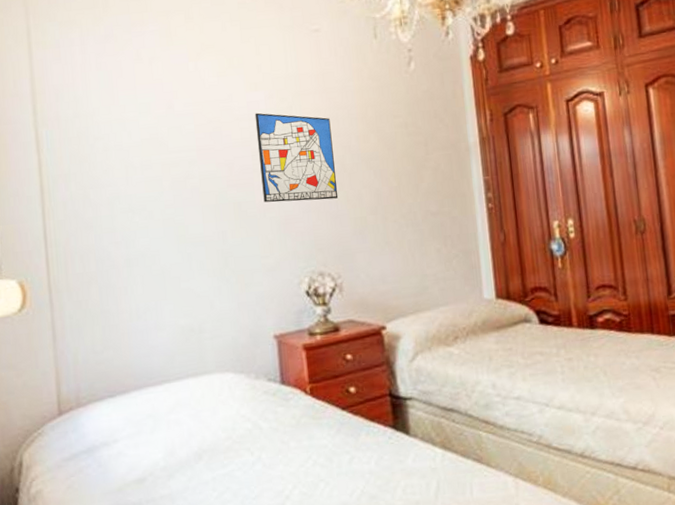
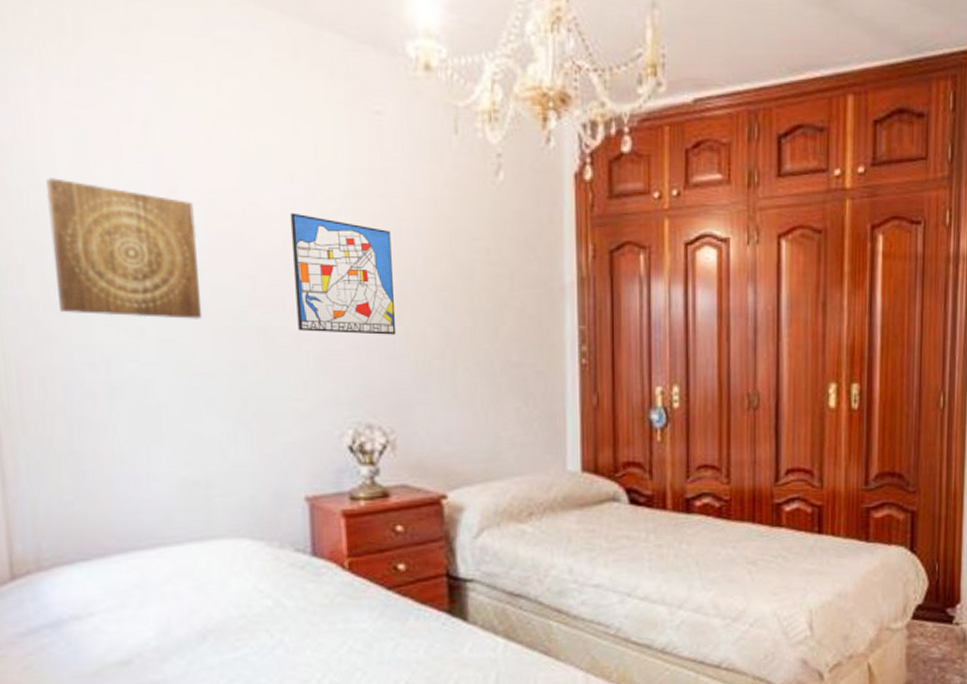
wall art: none [84,108,194,206] -> present [45,178,203,319]

